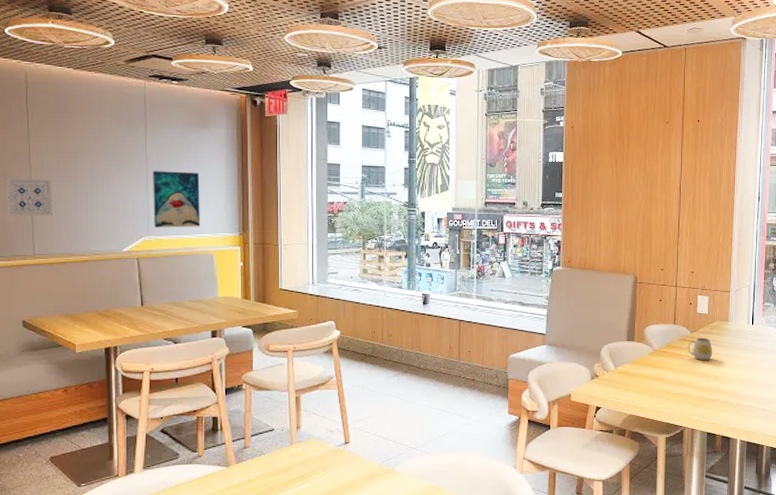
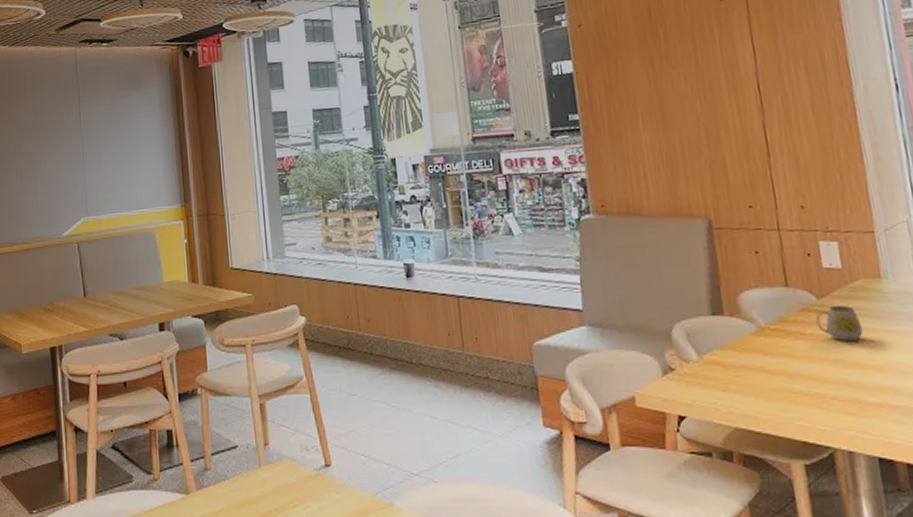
wall art: present [153,171,200,228] -> none [88,140,139,207]

